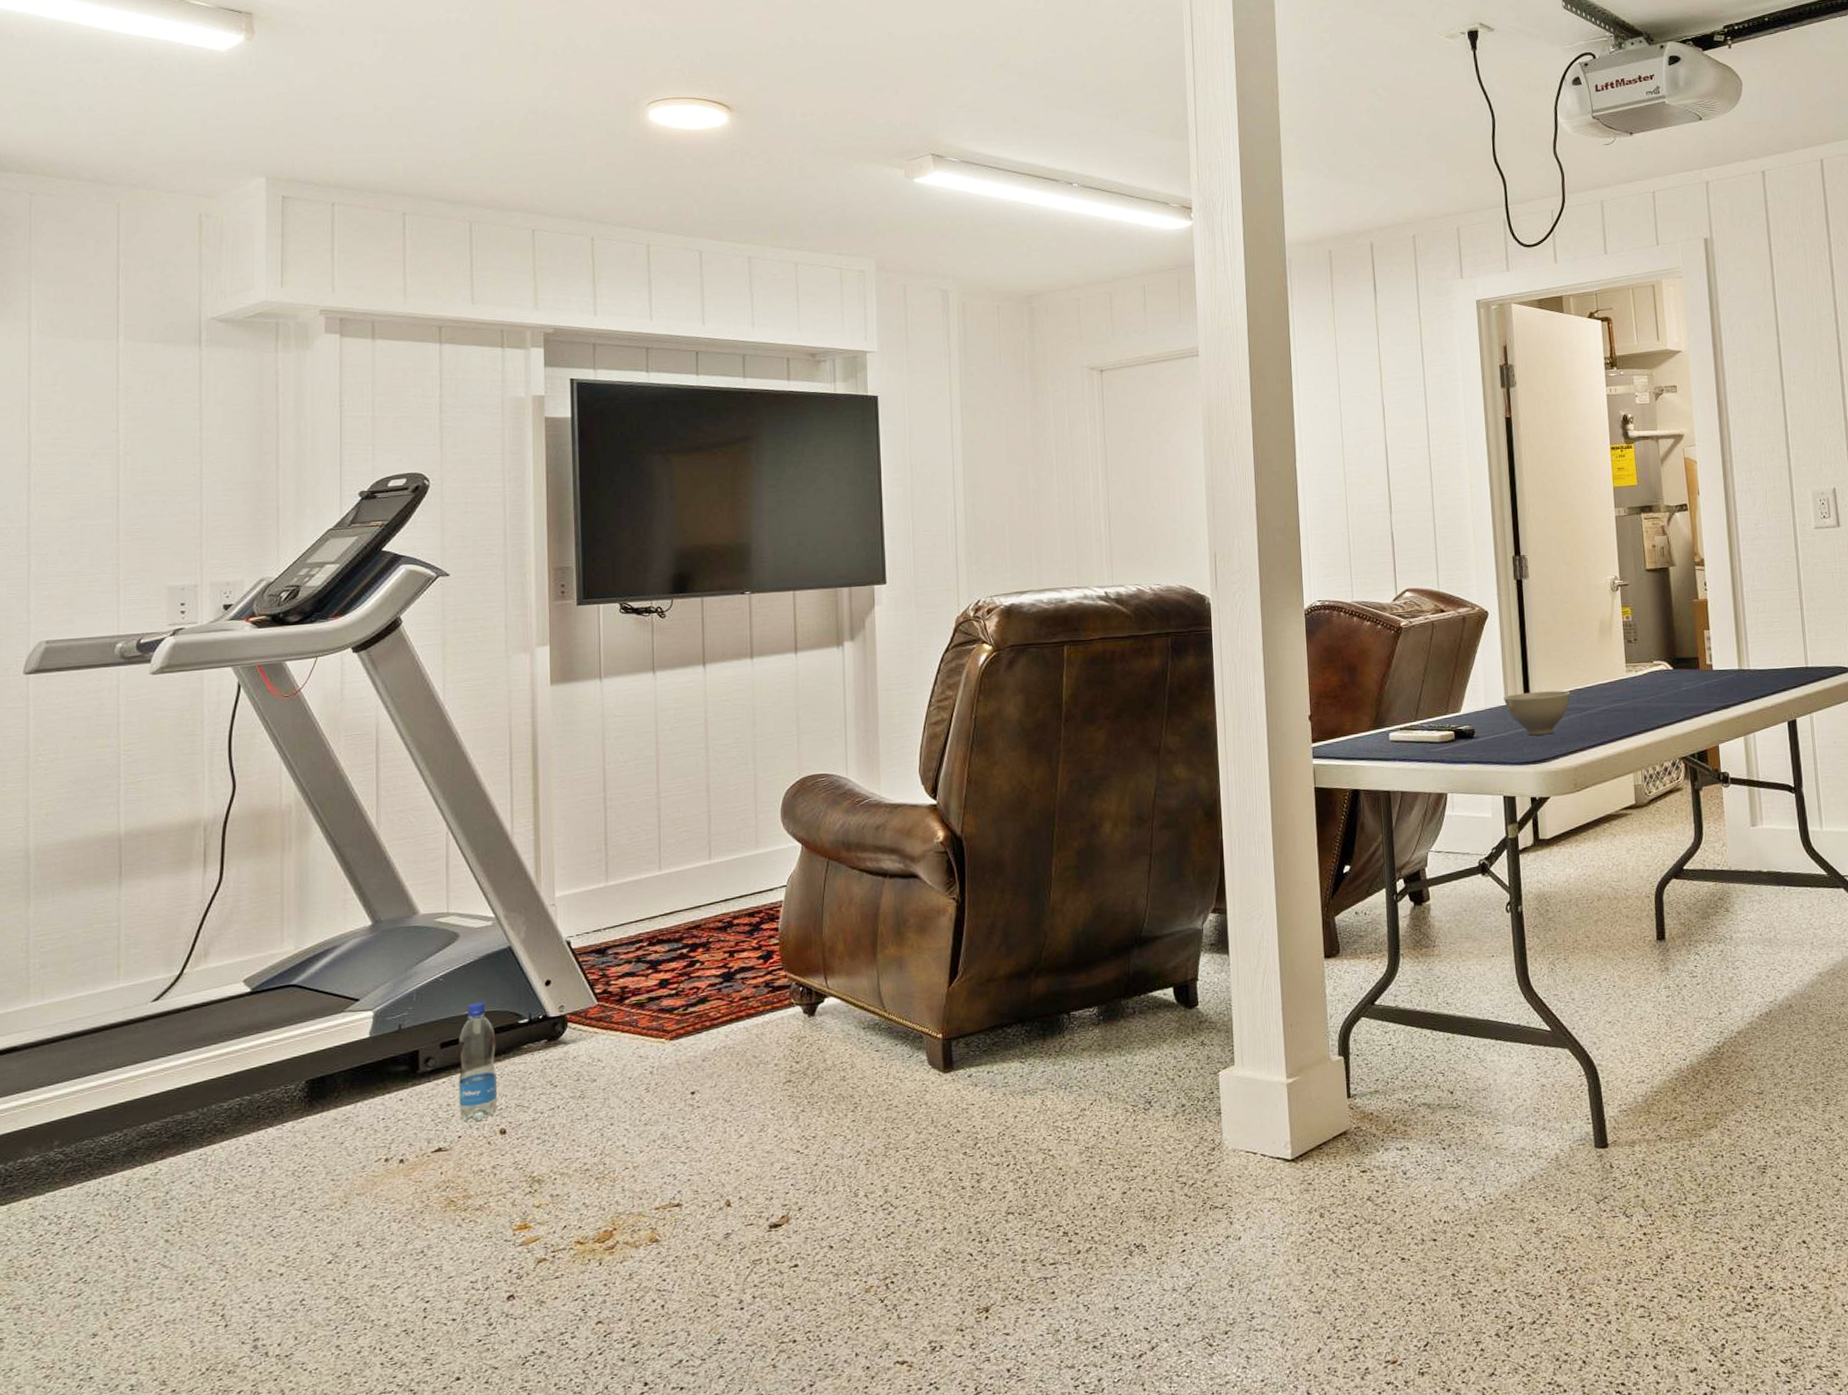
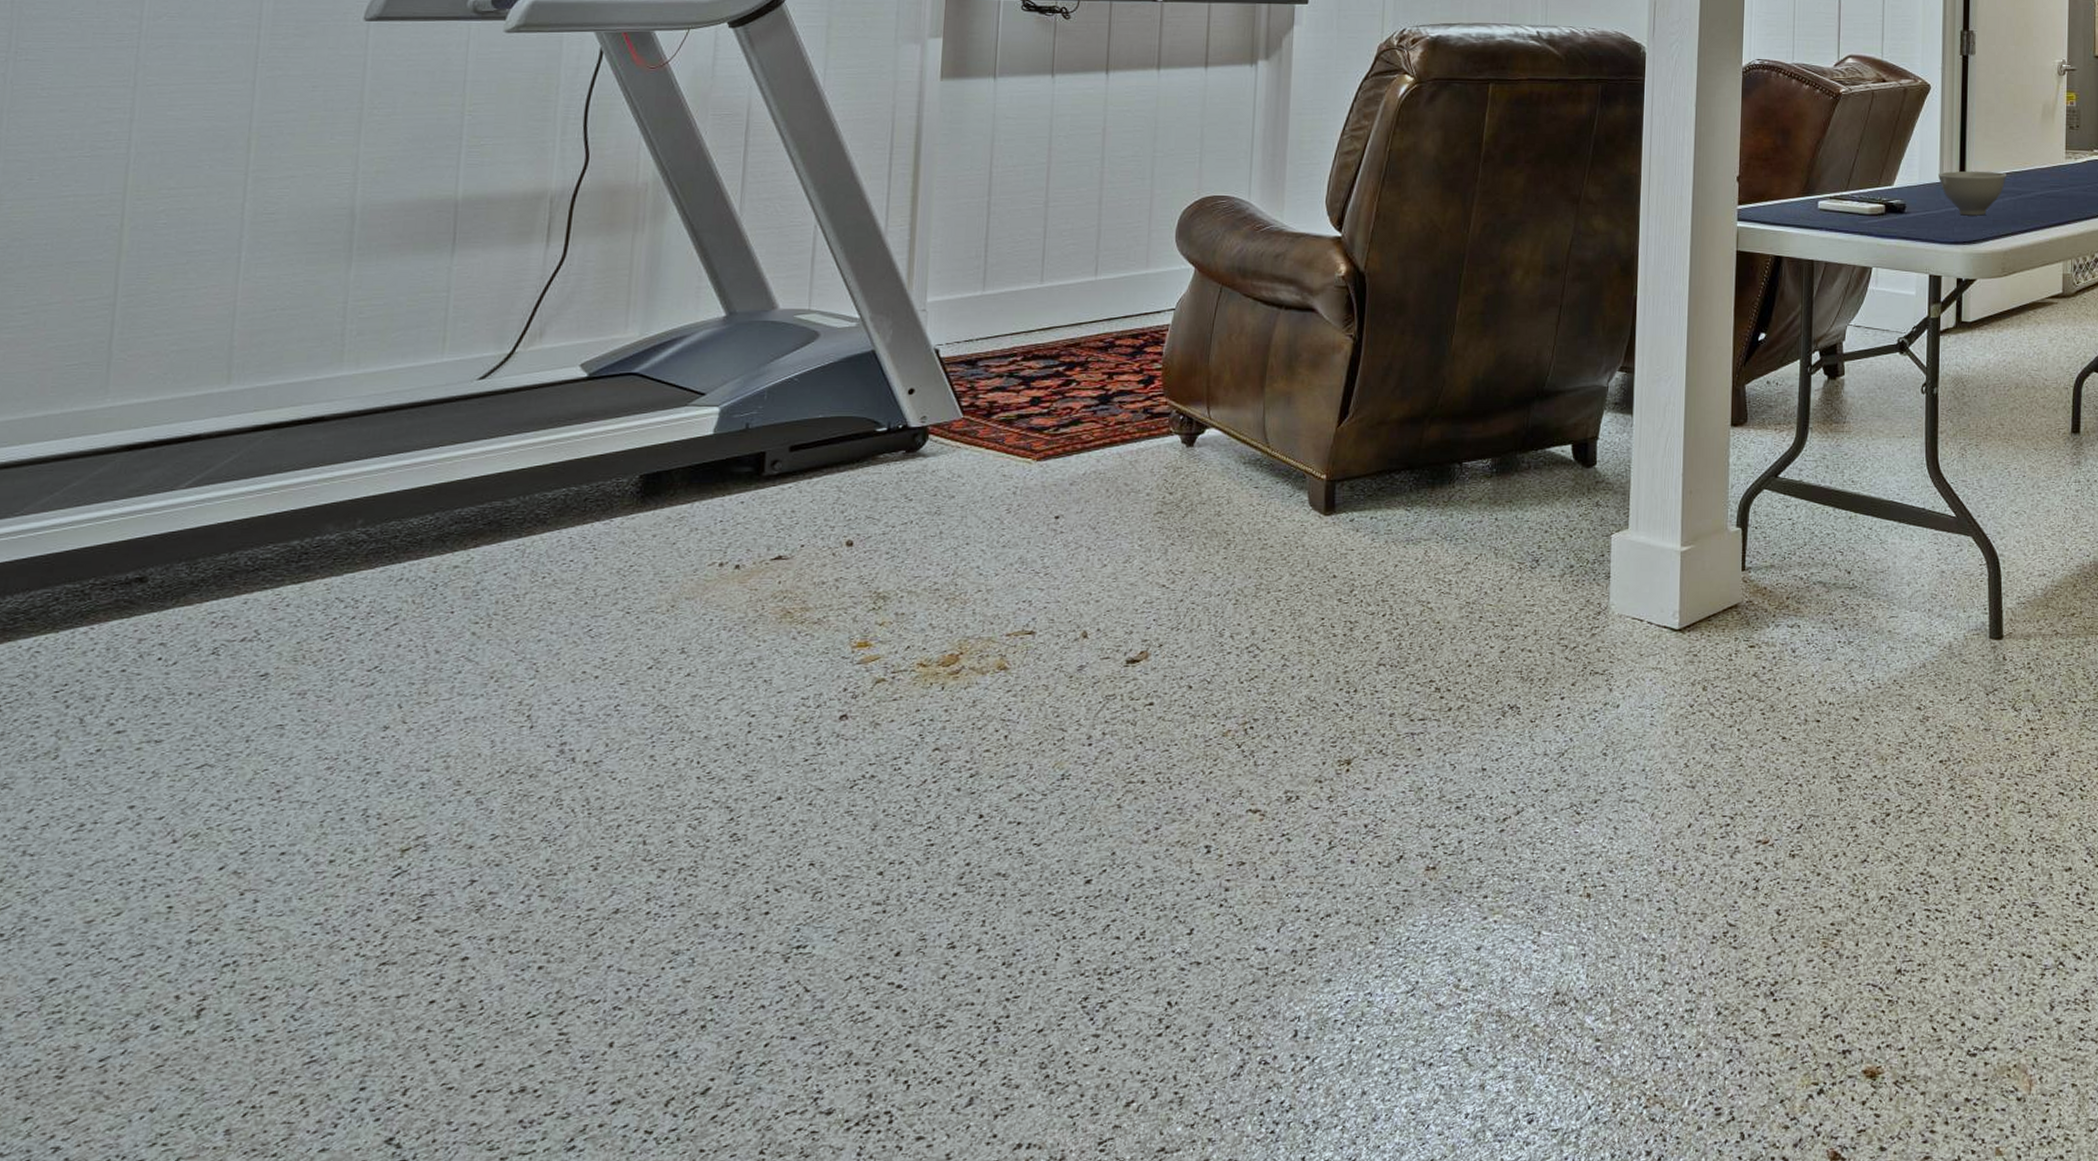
bottle: present [458,1002,498,1122] -> none [804,407,851,531]

